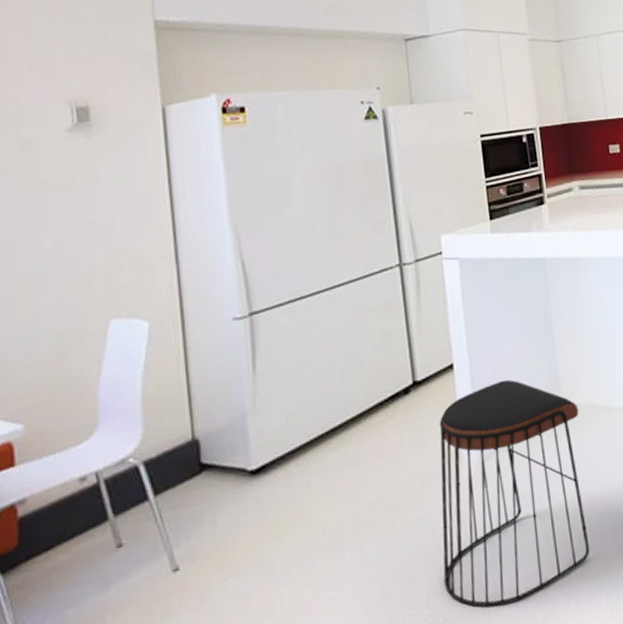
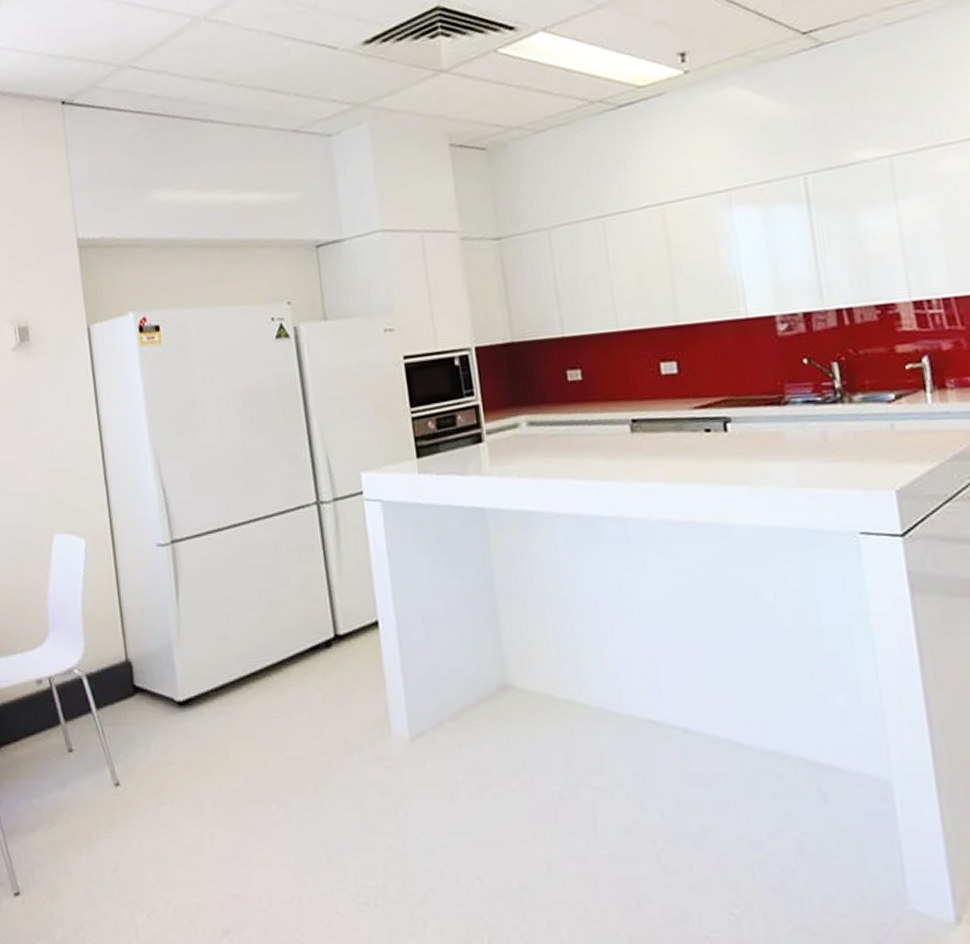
stool: present [439,379,590,608] -> none [364,648,548,907]

